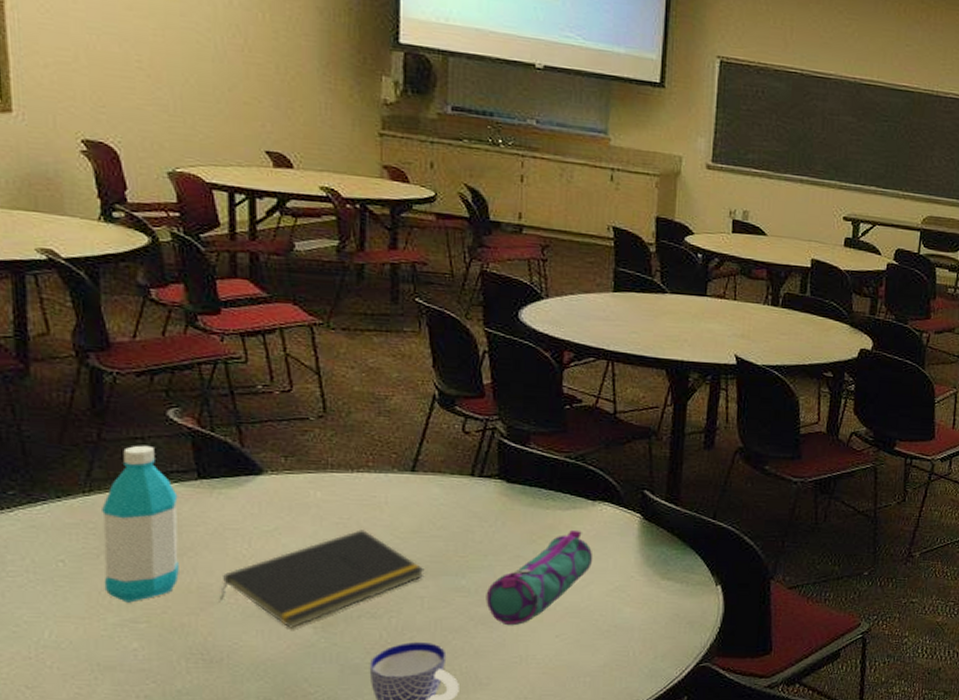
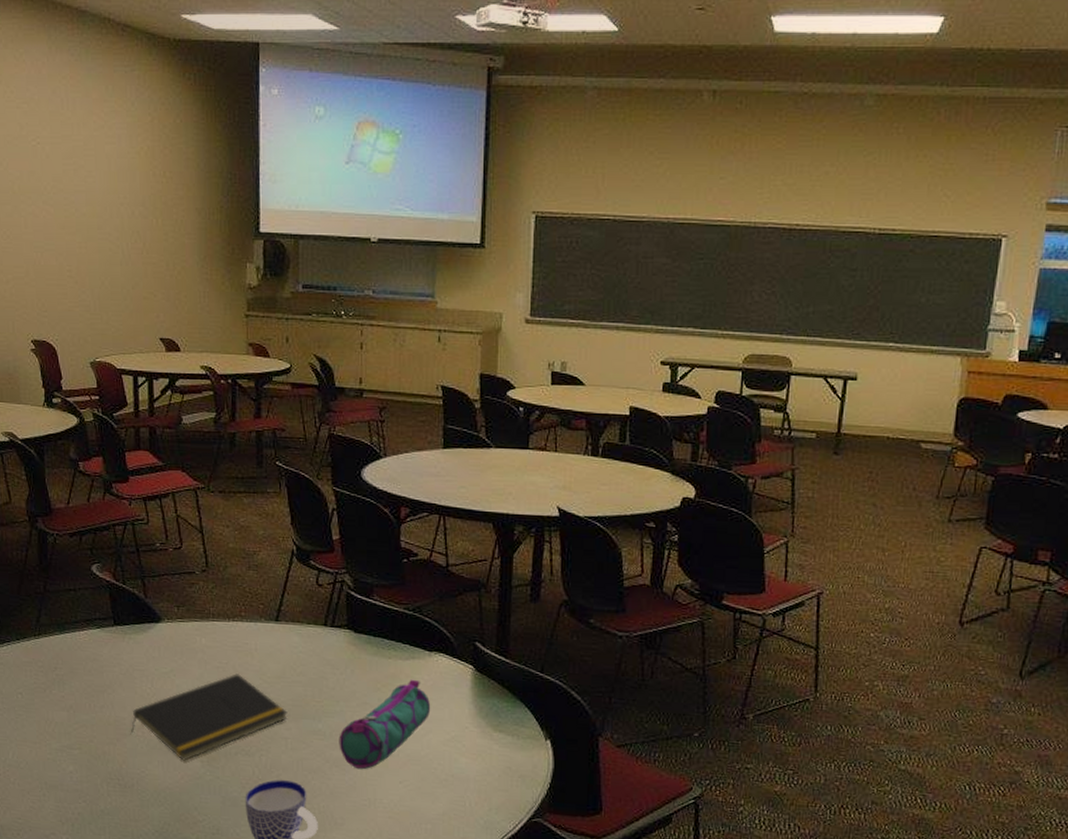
water bottle: present [102,445,179,603] -> none [47,595,101,731]

